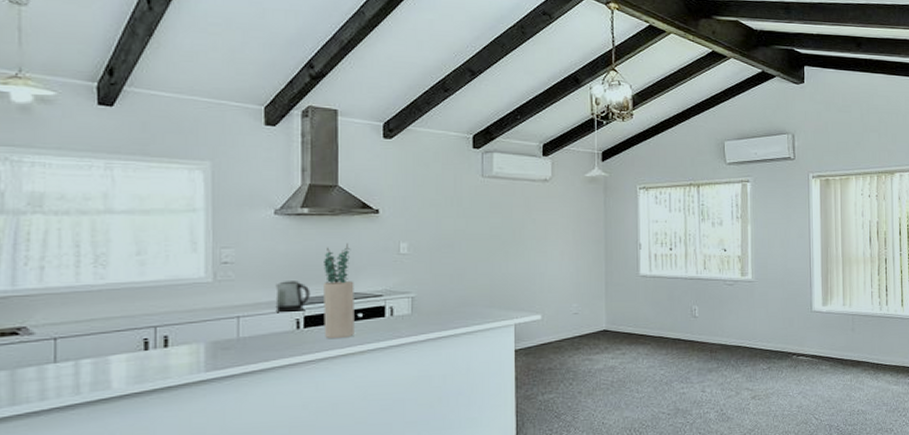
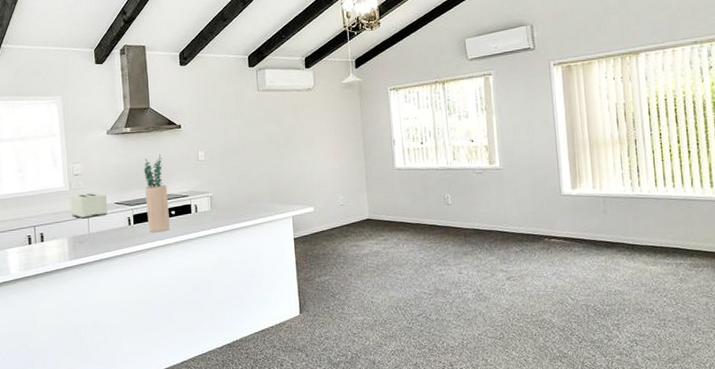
toaster: none [212,286,269,319] -> present [69,192,108,219]
kettle: present [275,281,310,313] -> none [112,186,137,213]

